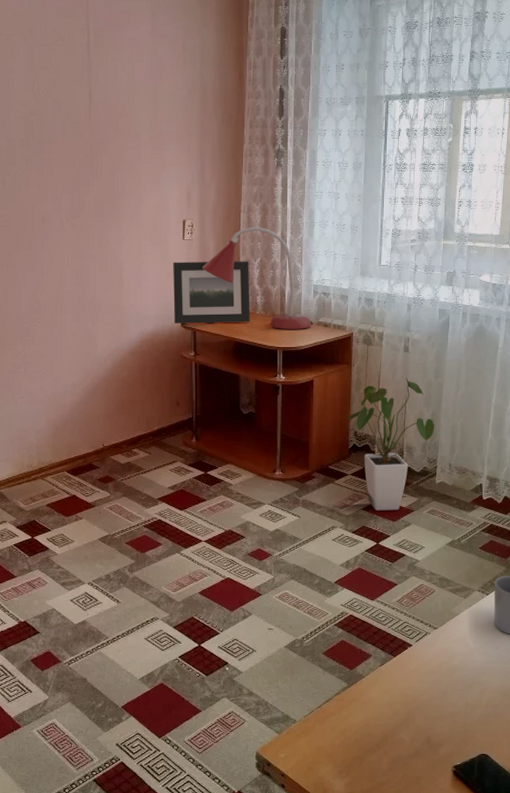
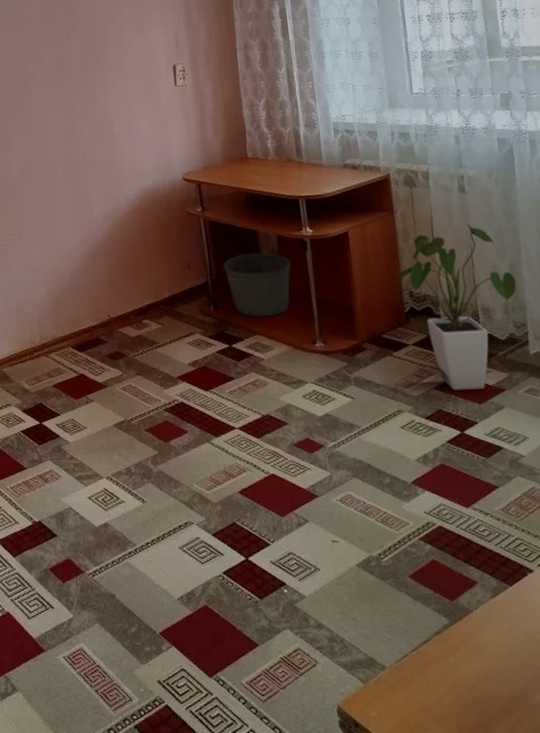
picture frame: present [172,261,250,324] -> none [166,102,262,177]
desk lamp: present [202,227,313,330] -> none [200,64,338,176]
basket: none [206,394,264,449] -> present [222,252,291,317]

